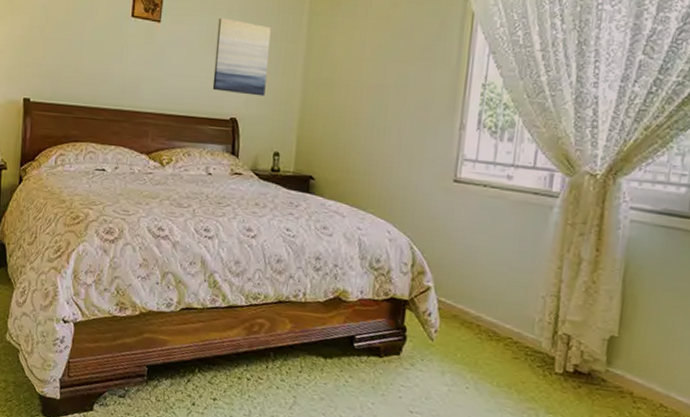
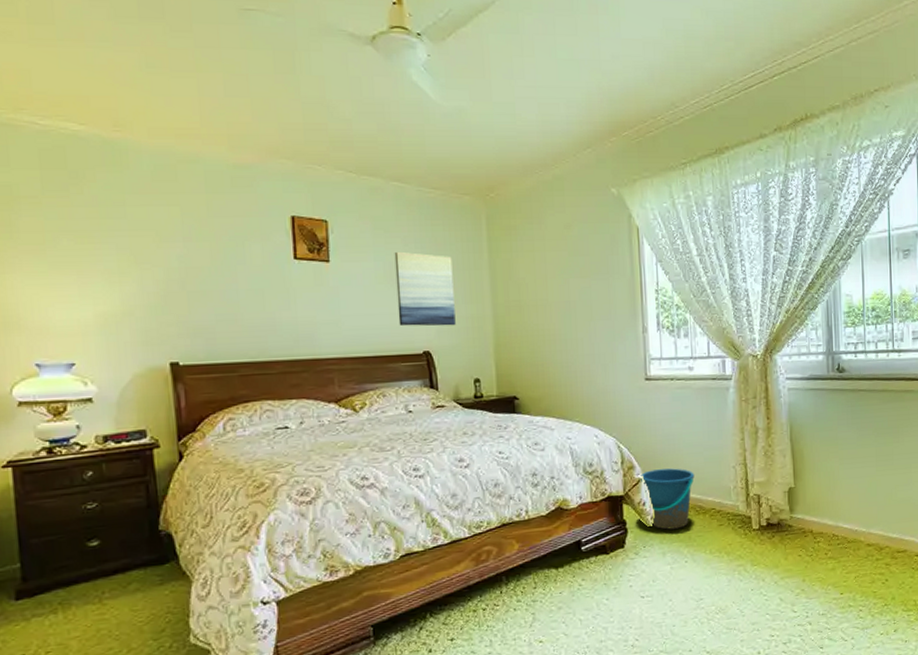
bucket: none [430,280,494,351] -> present [641,468,695,530]

